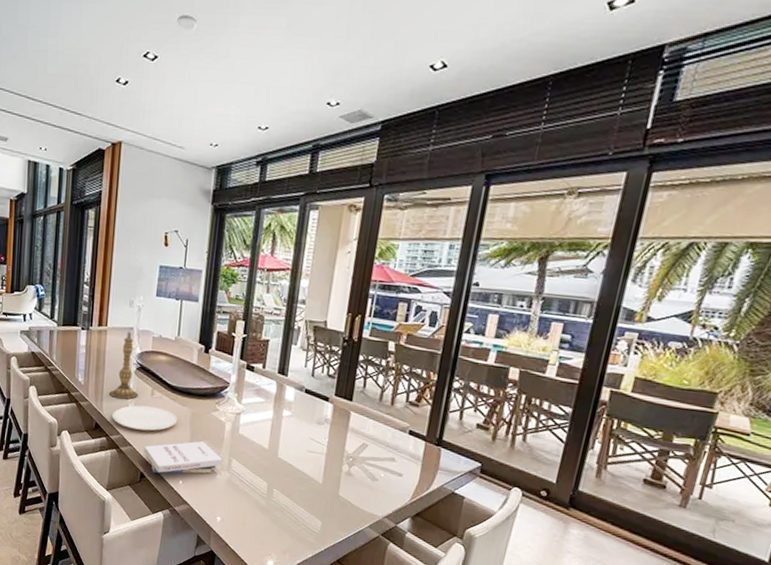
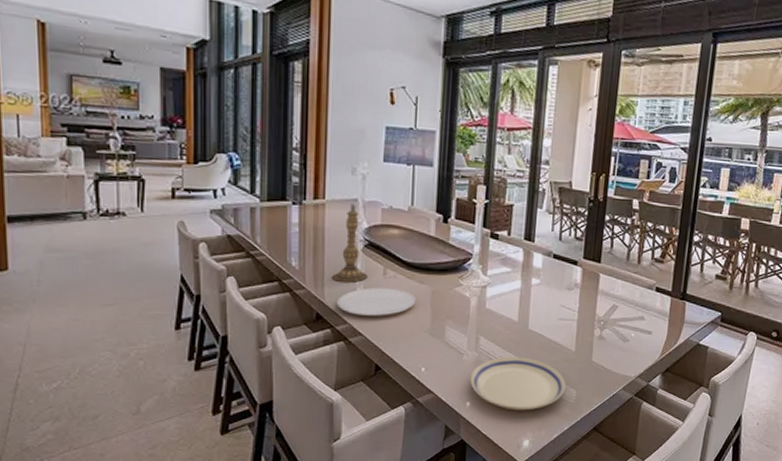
books: present [143,440,223,474] -> none [377,320,470,363]
plate: none [221,480,312,534] -> present [470,356,566,411]

